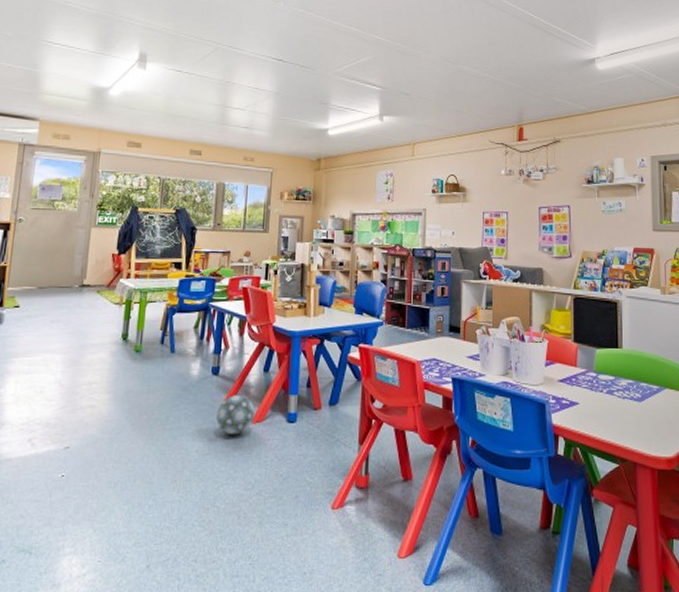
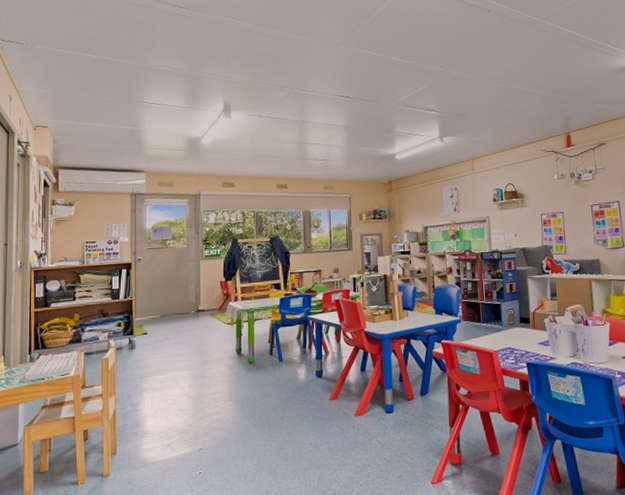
ball: present [216,394,255,435] -> none [324,392,357,428]

